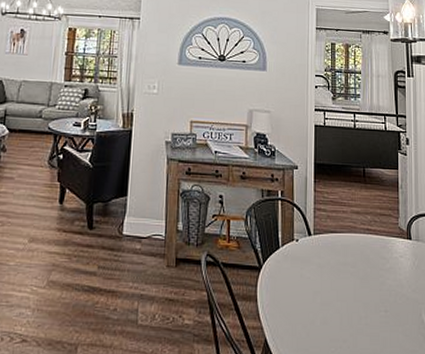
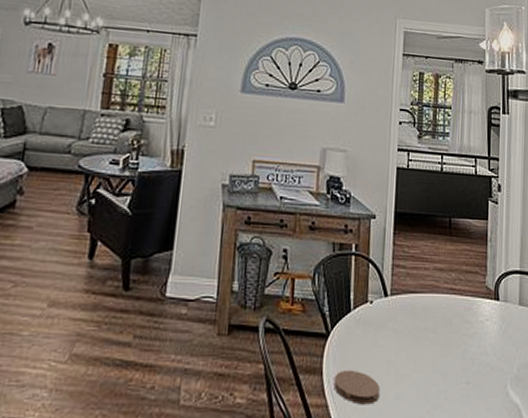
coaster: none [267,297,308,328] -> present [334,369,381,405]

